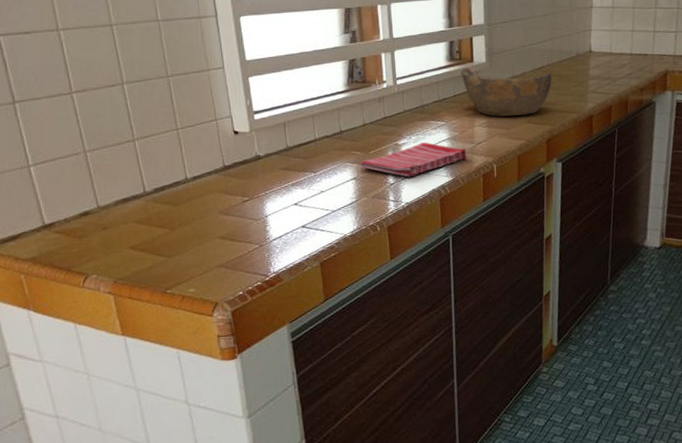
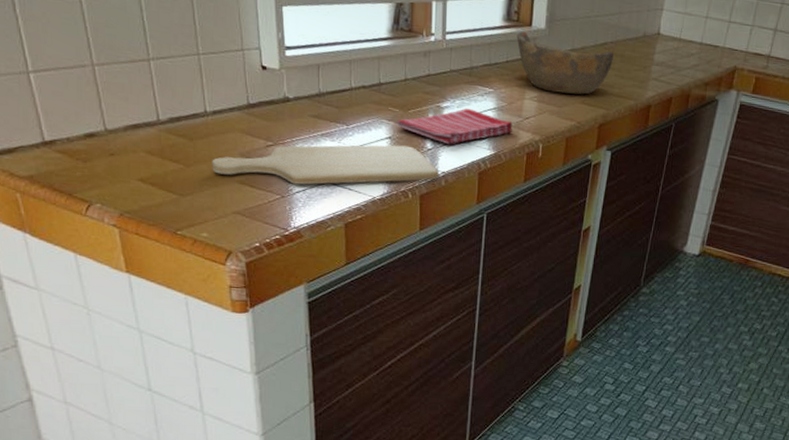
chopping board: none [194,183,403,233] -> present [212,145,439,185]

